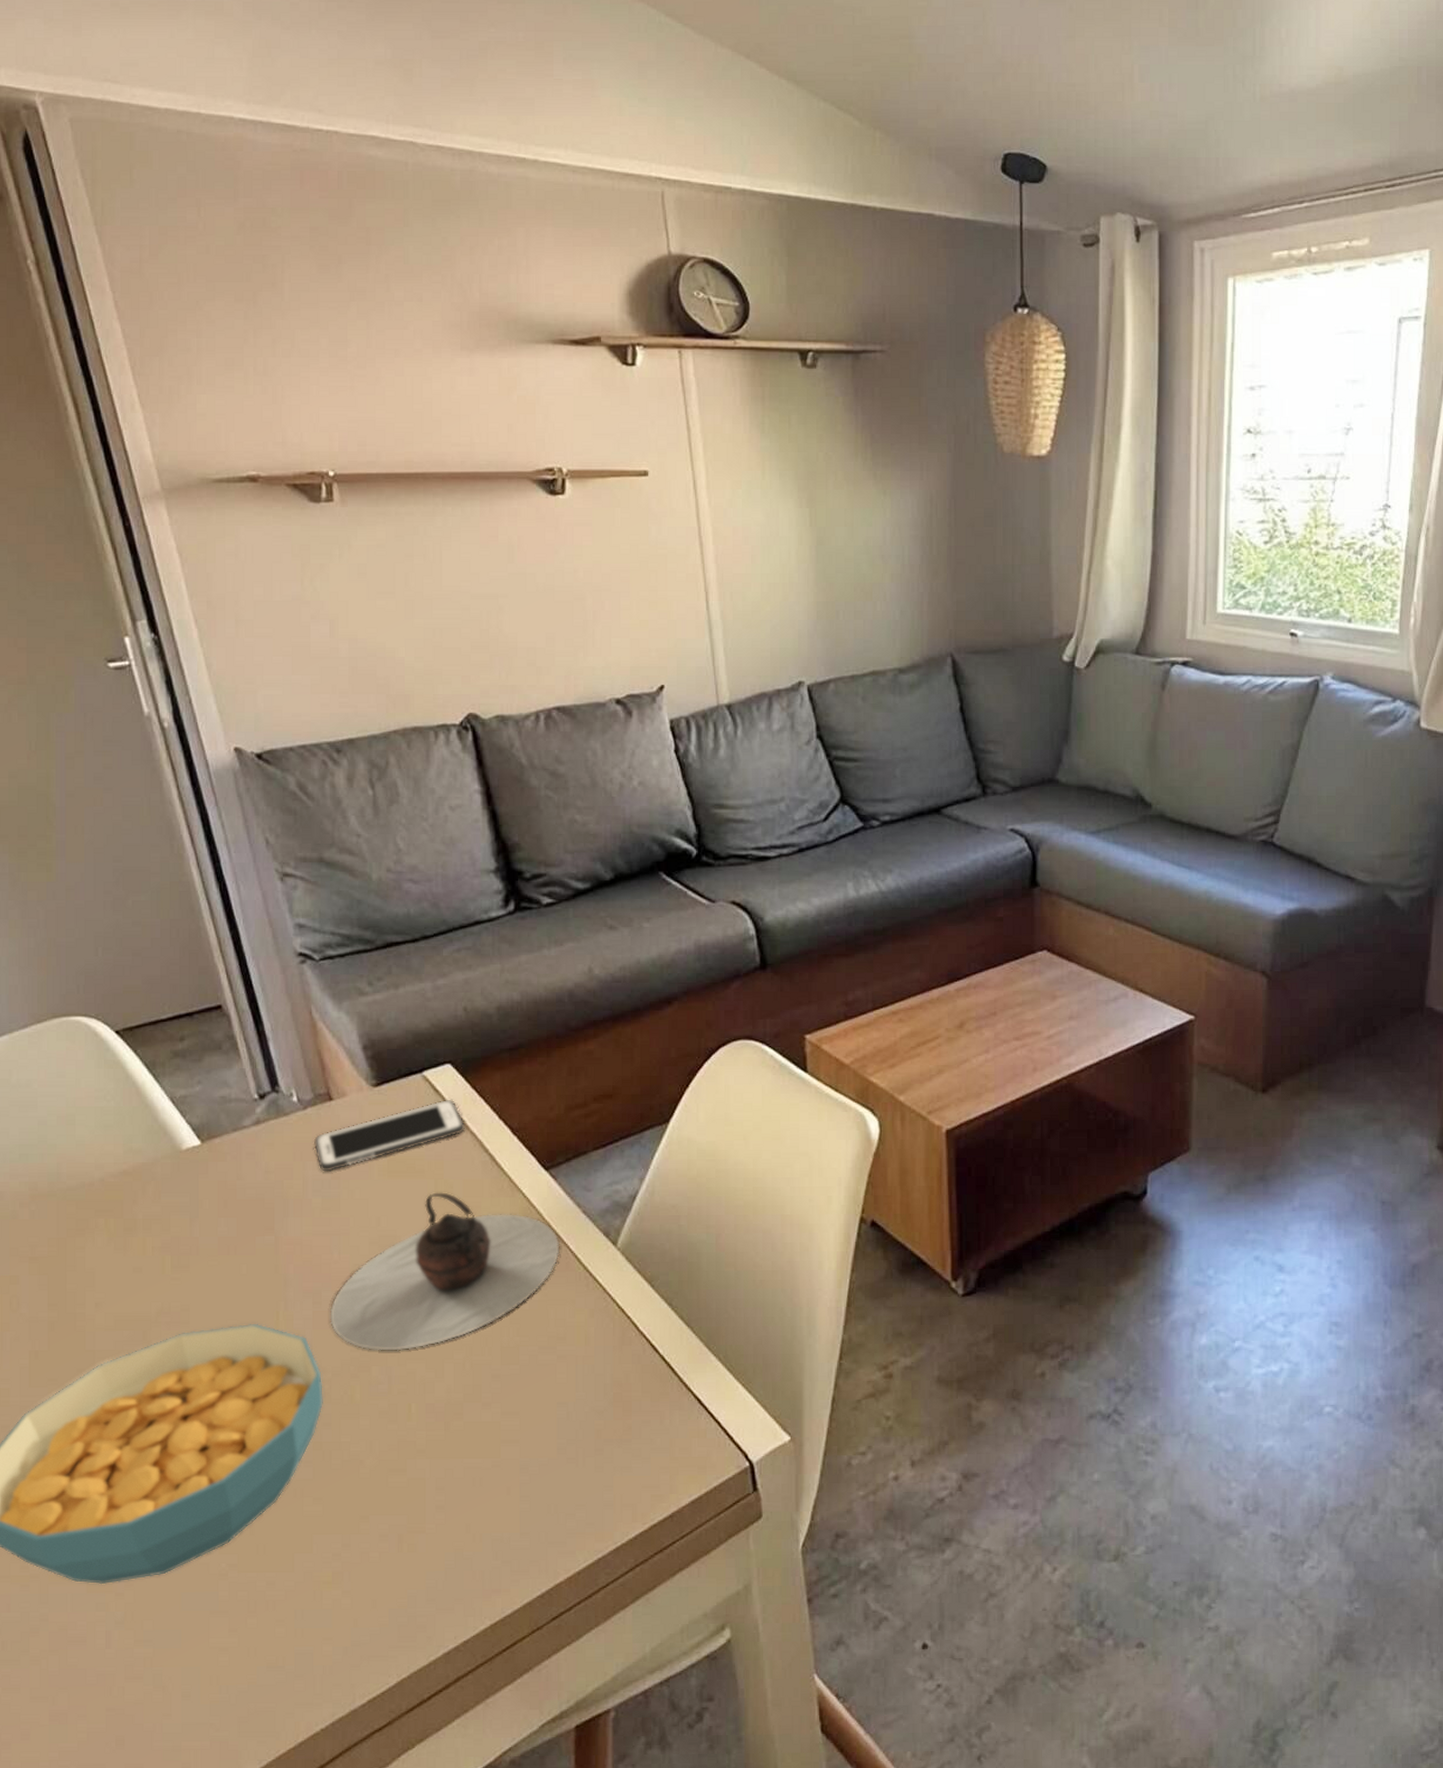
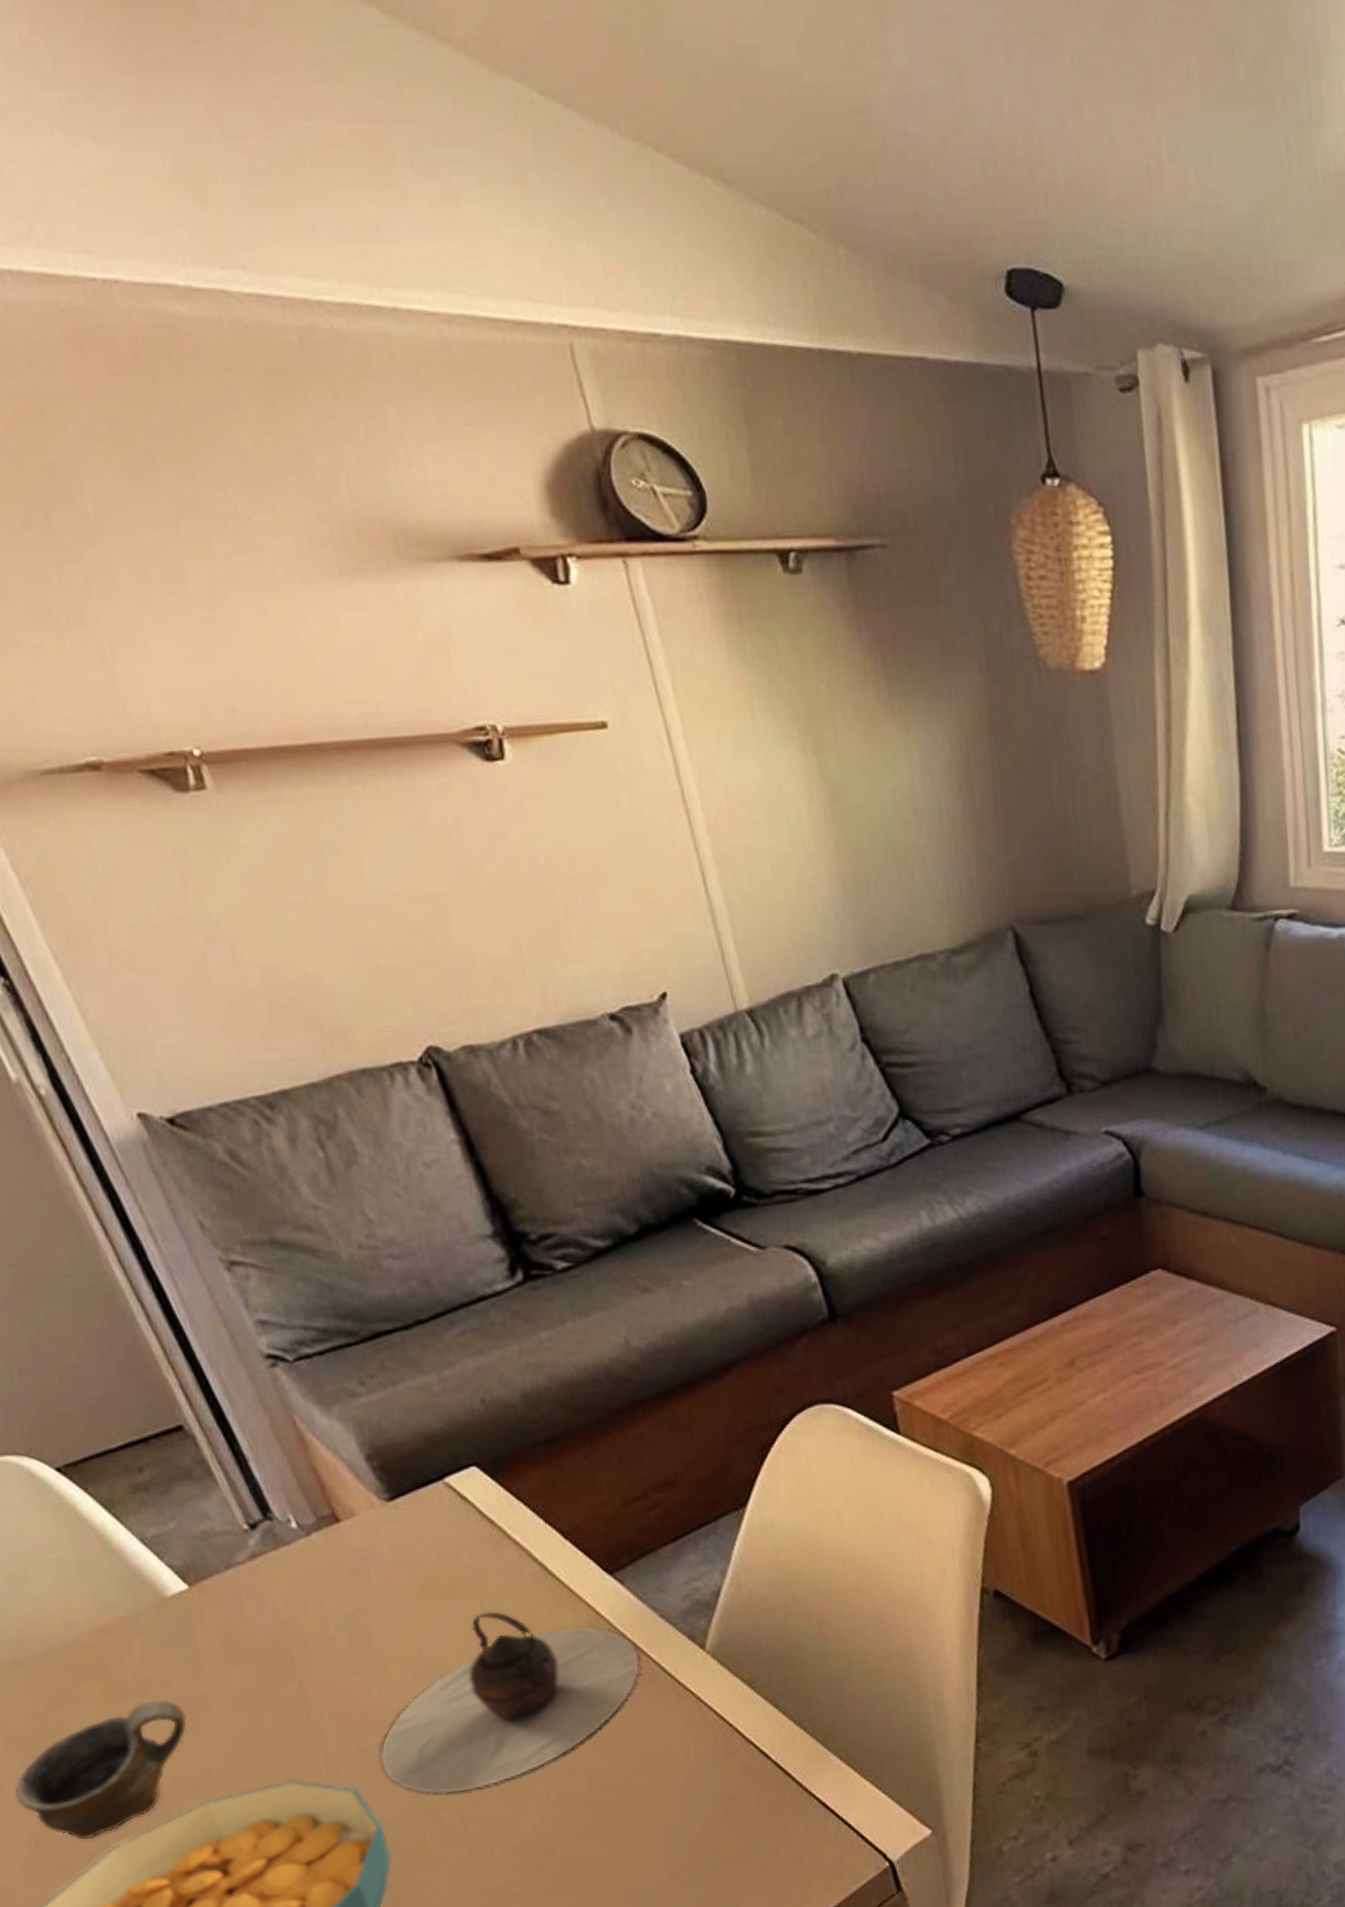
cup: none [27,1238,178,1356] -> present [14,1699,187,1840]
cell phone: present [313,1099,466,1172] -> none [325,1506,507,1603]

